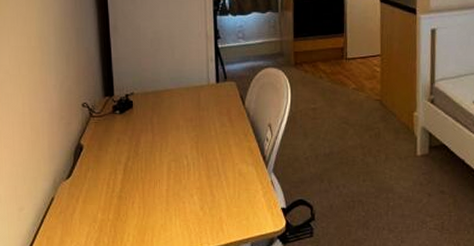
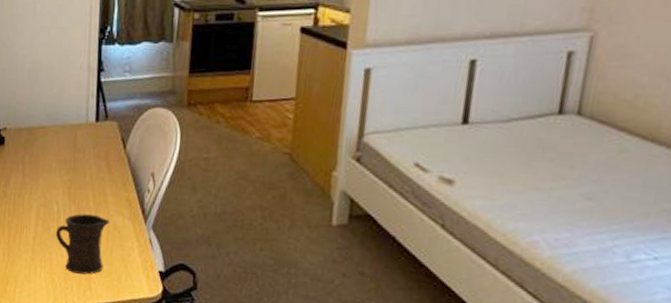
mug: none [187,165,235,218] -> present [56,214,109,275]

